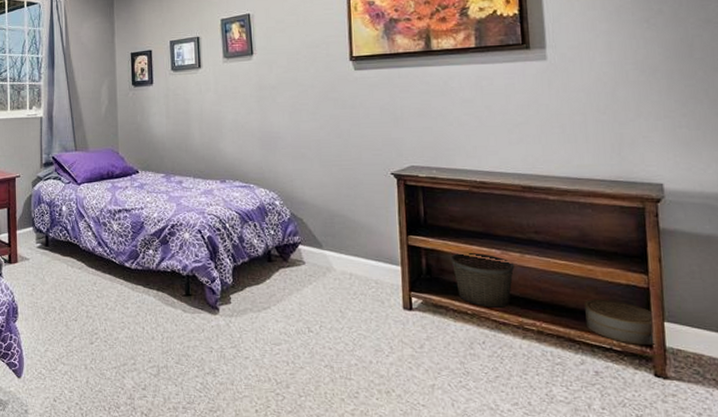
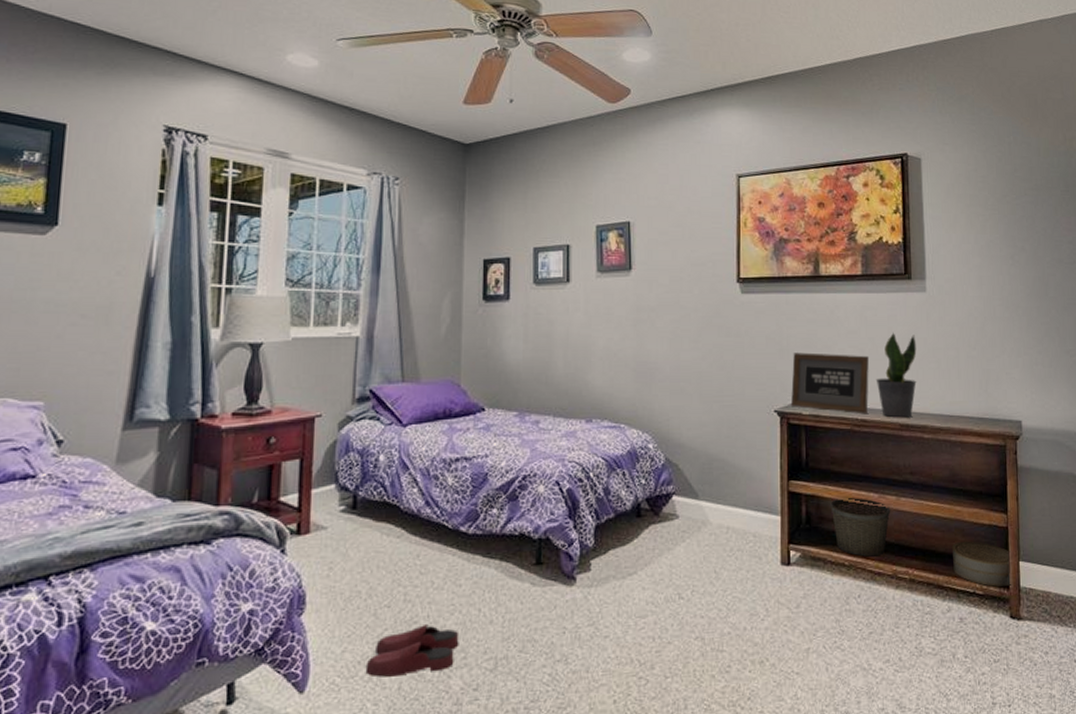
slippers: none [62,335,129,373] -> present [365,623,459,677]
picture frame: none [407,121,487,177] -> present [791,352,870,415]
potted plant: none [494,100,539,180] -> present [875,332,917,418]

